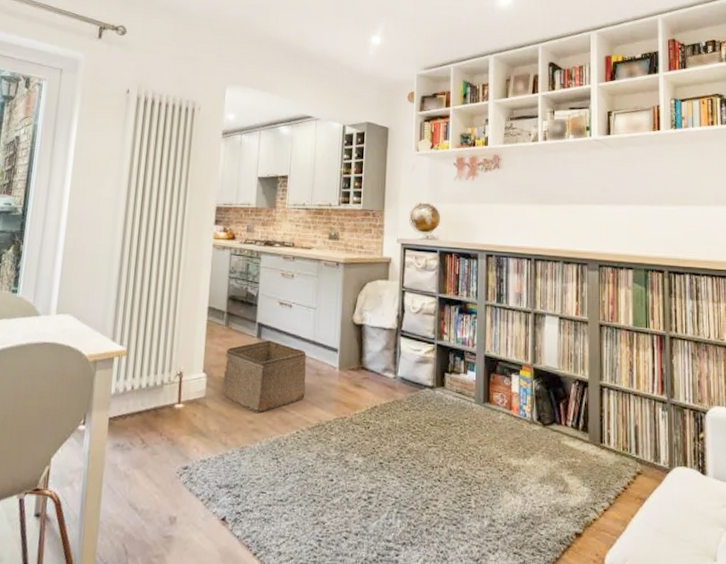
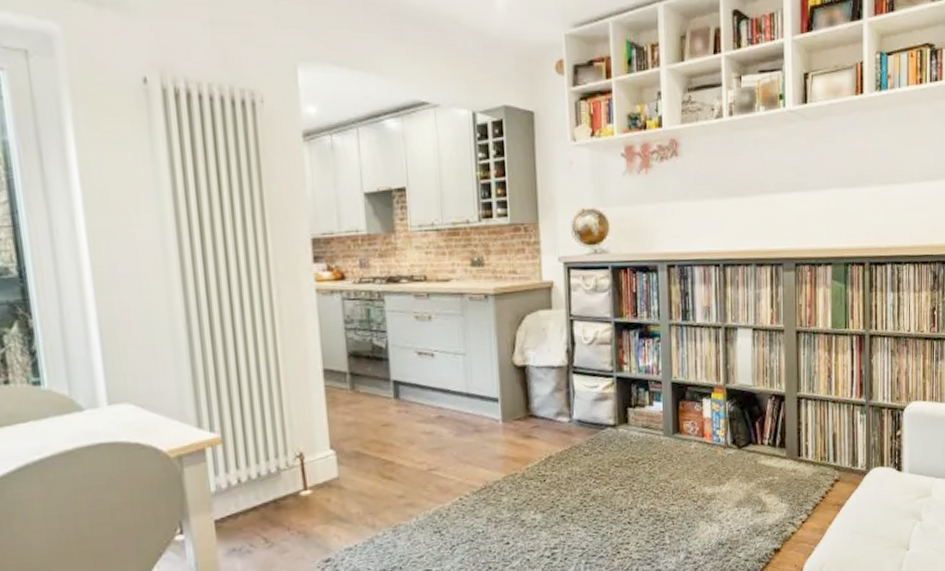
storage bin: present [222,339,306,414] -> none [356,398,465,486]

